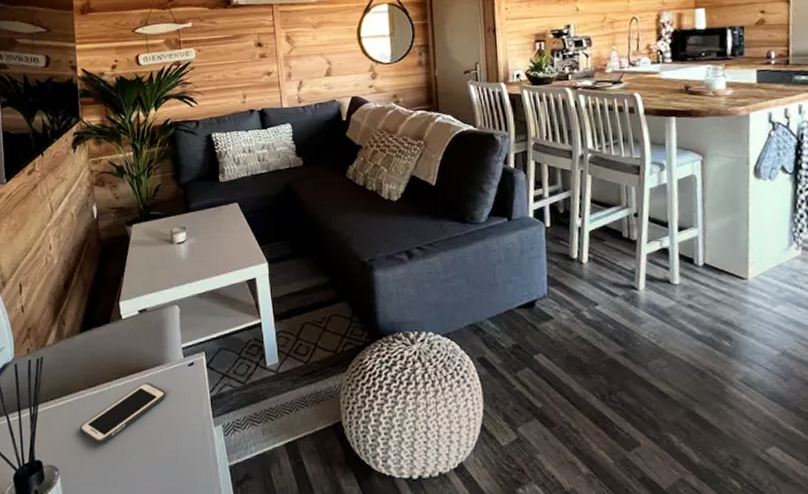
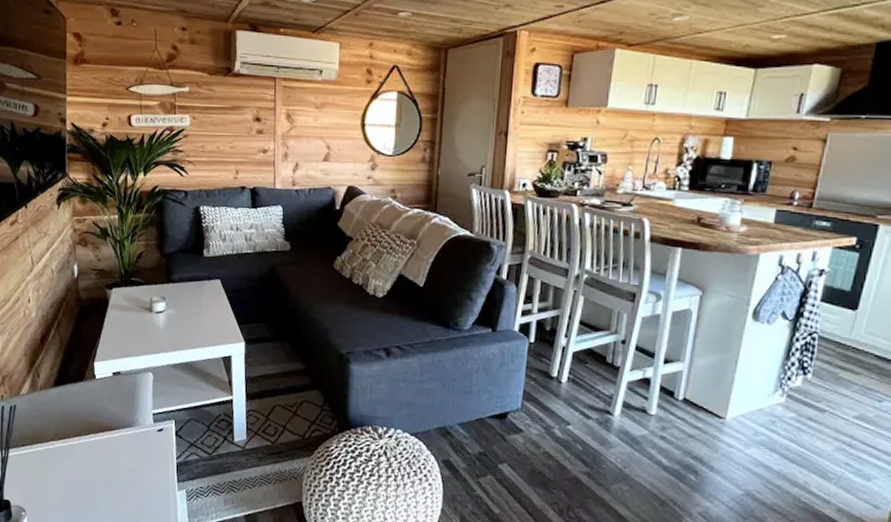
cell phone: present [80,382,166,444] -> none [48,441,134,493]

